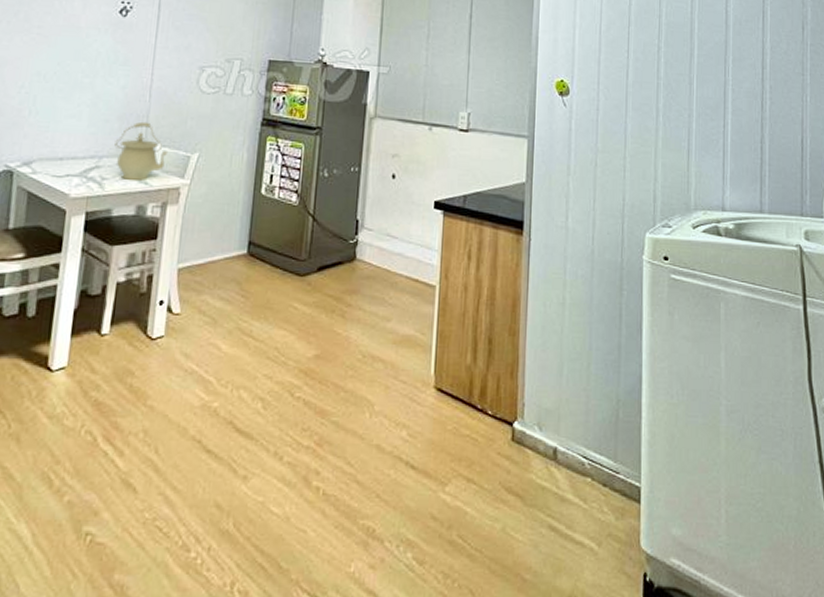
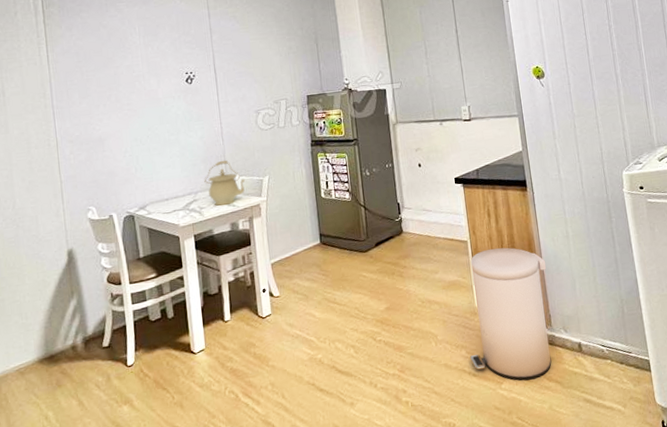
pedal bin: none [410,301,531,487] -> present [469,247,552,381]

